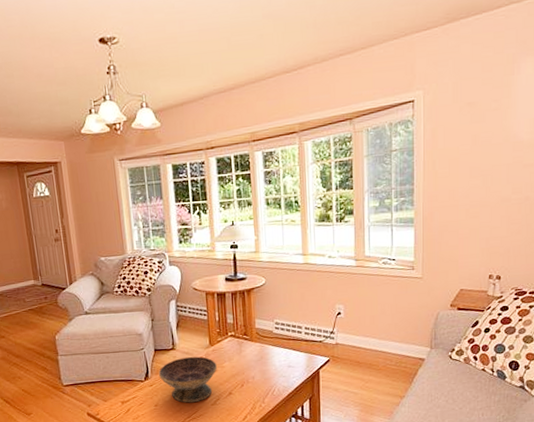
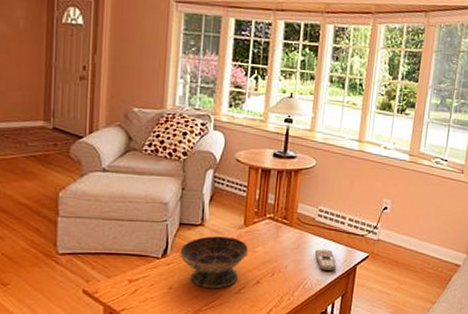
remote control: none [277,358,300,378] -> present [314,249,336,272]

